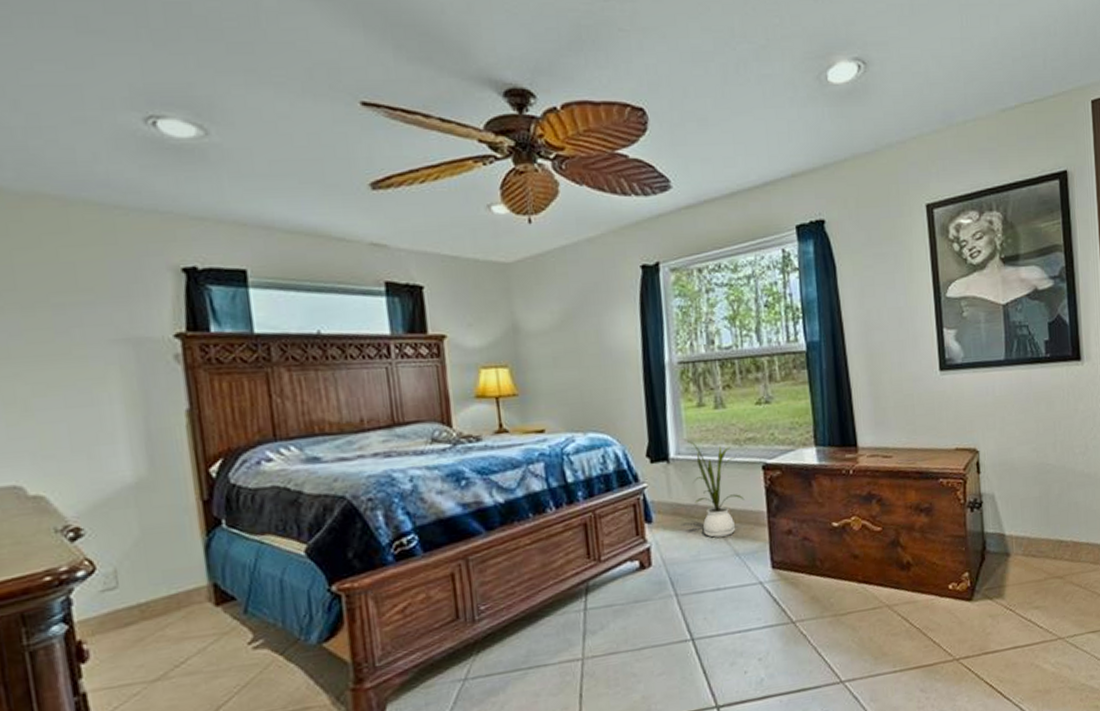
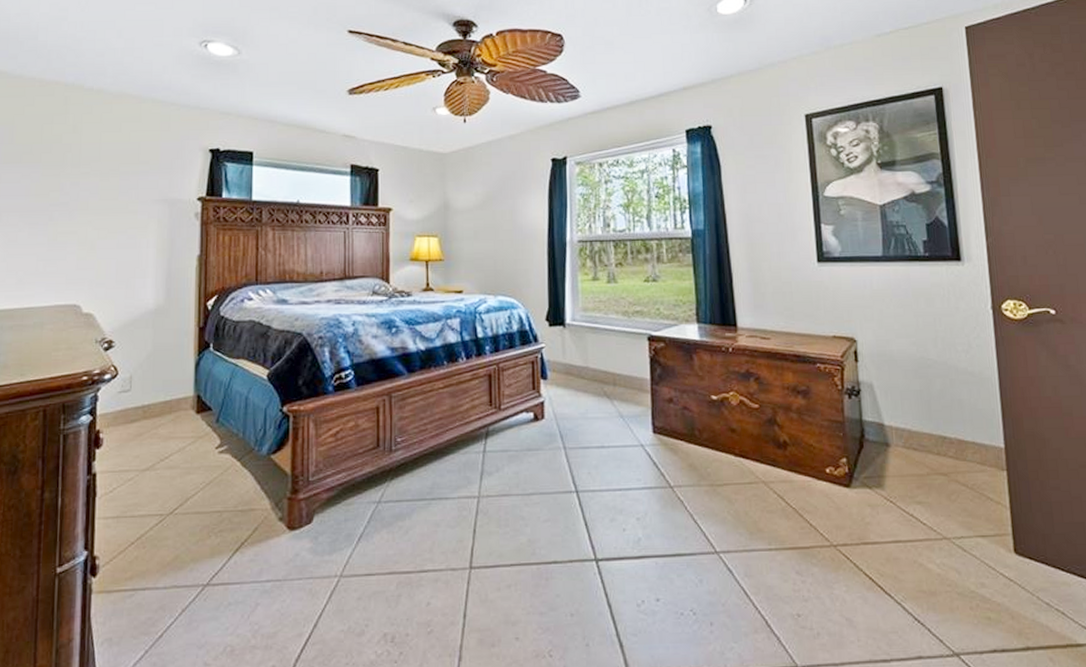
house plant: present [683,438,745,538] -> none [578,307,631,399]

